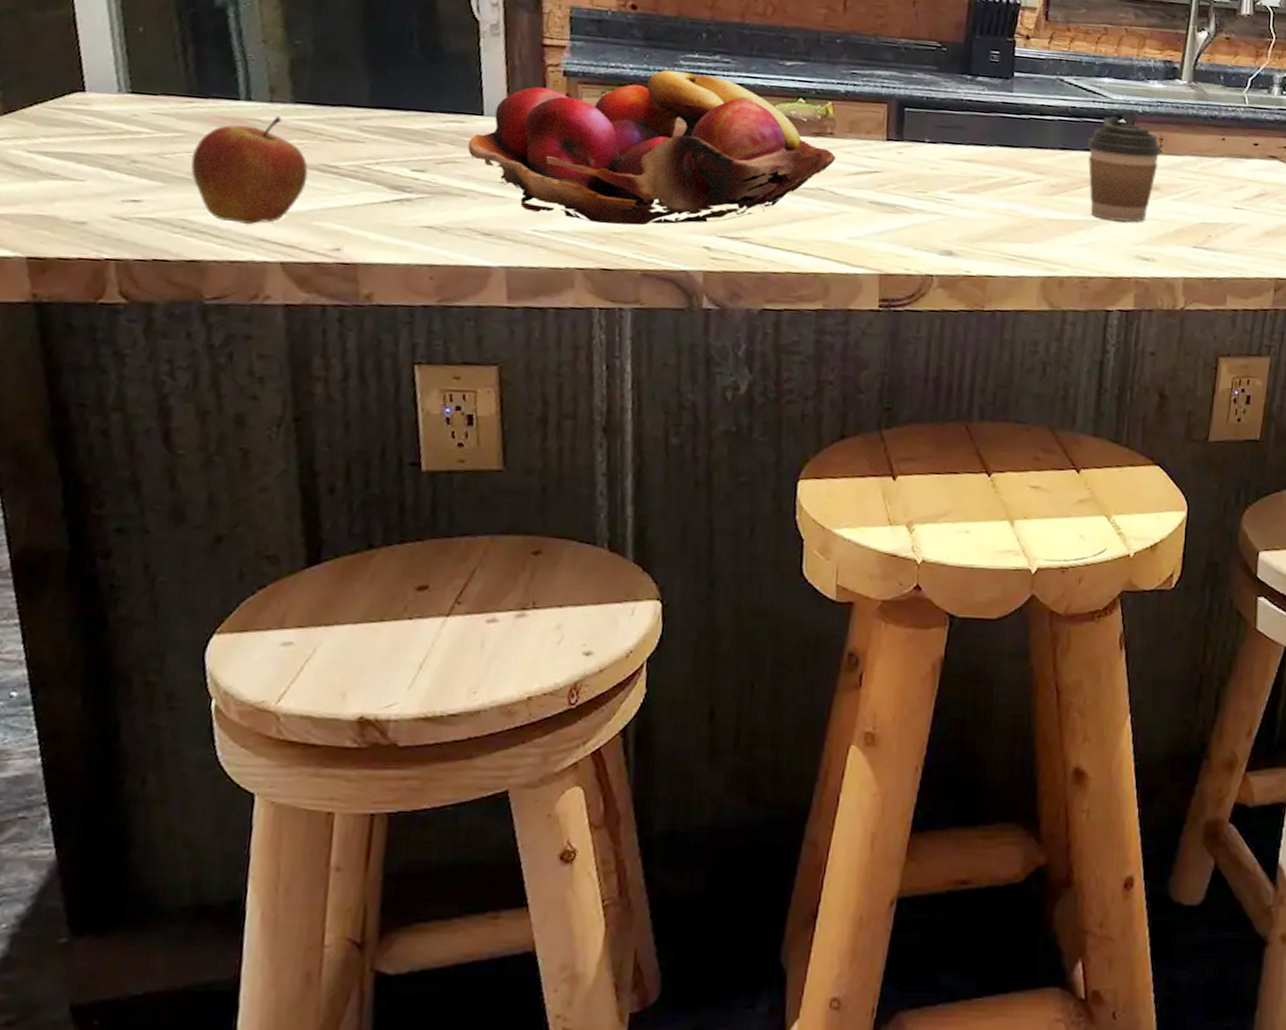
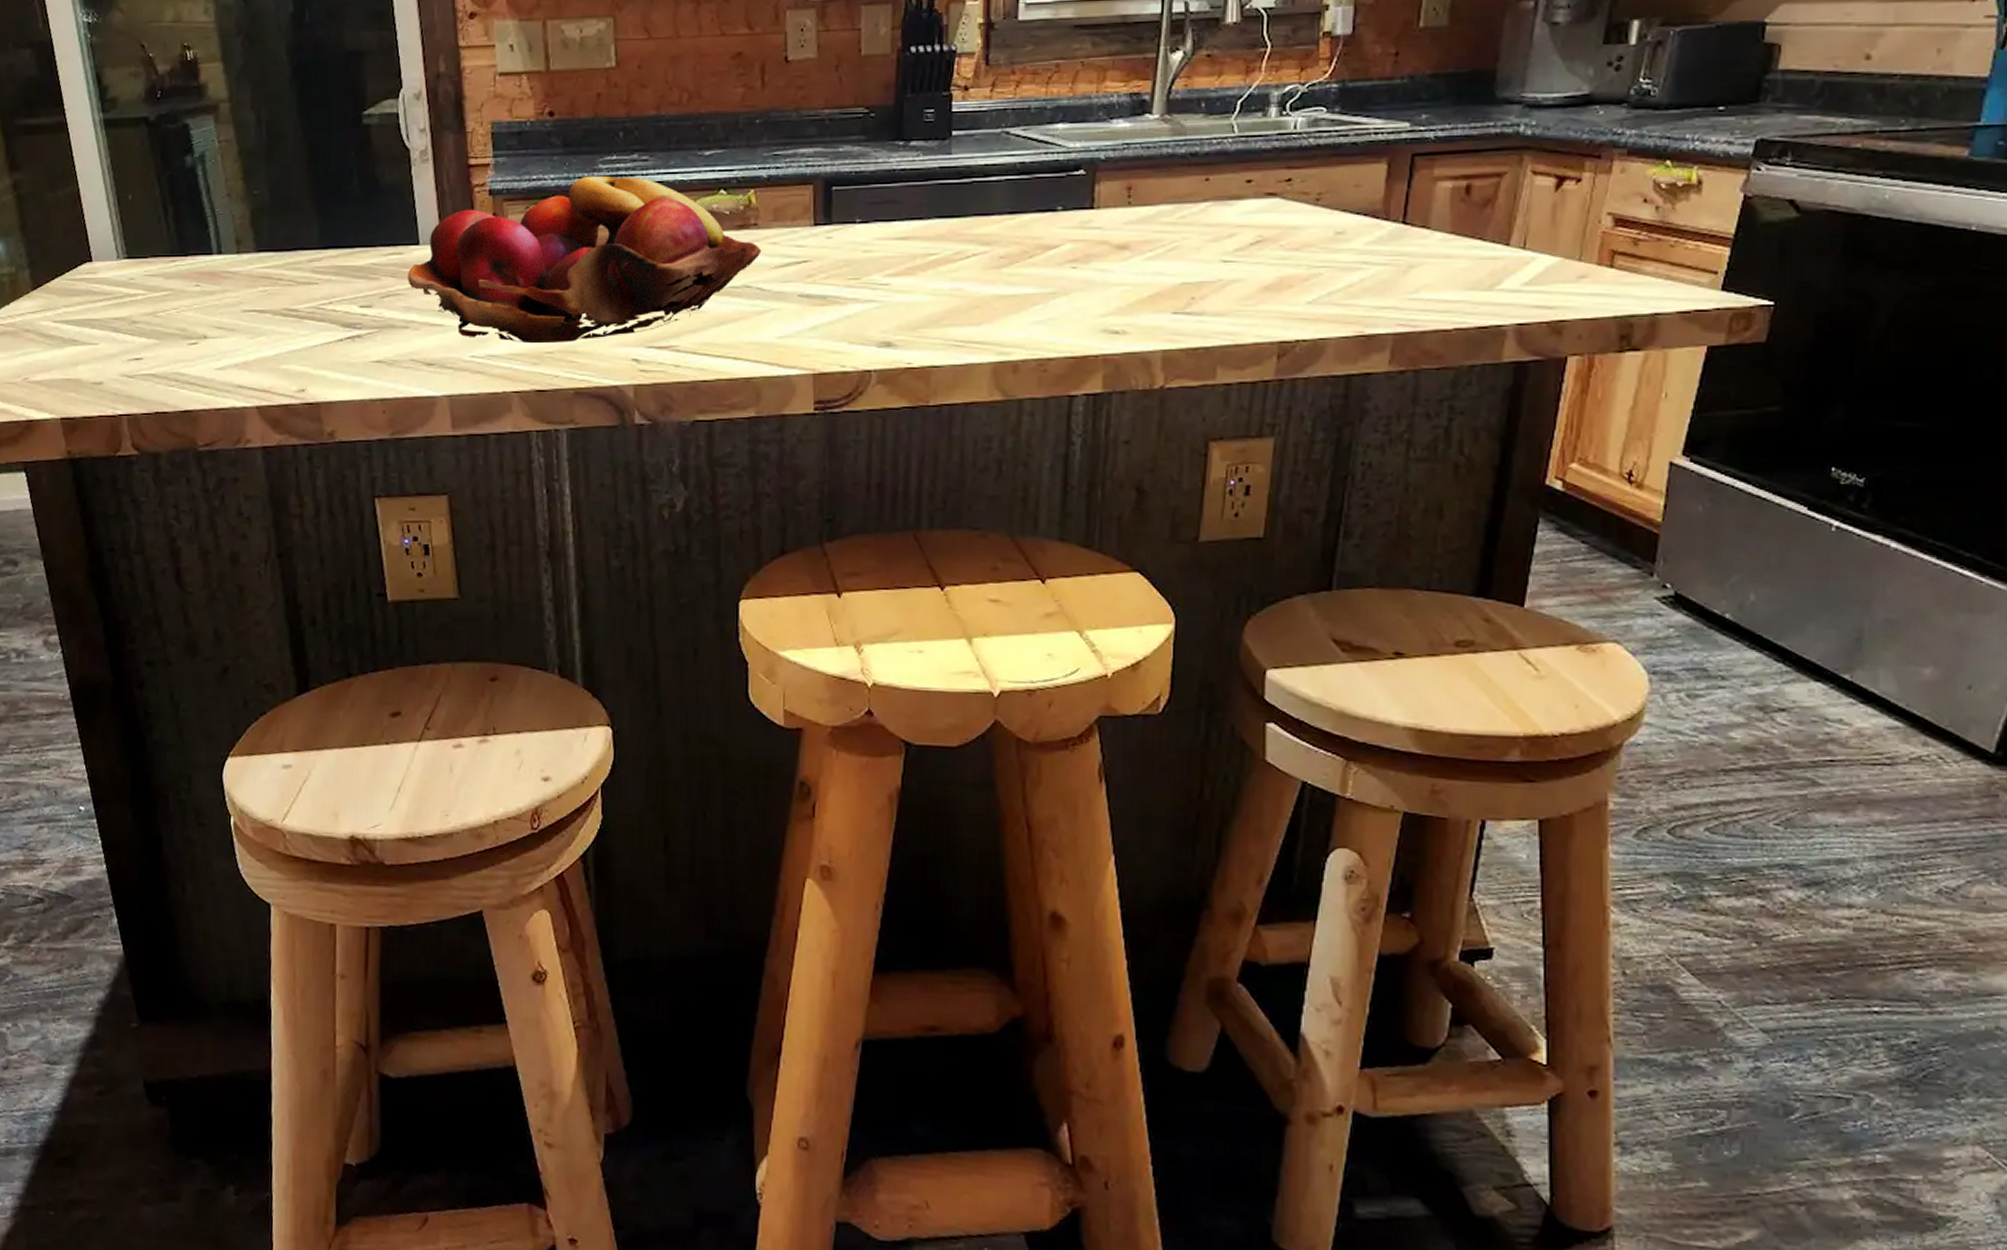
apple: present [191,115,308,224] -> none [178,265,273,372]
coffee cup: present [1087,116,1162,222] -> none [1040,168,1131,291]

